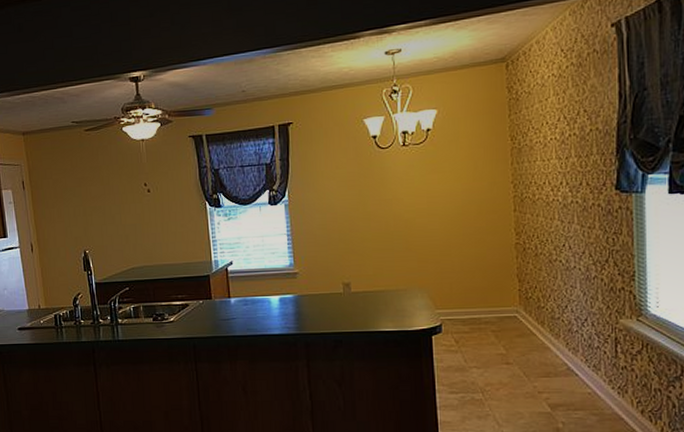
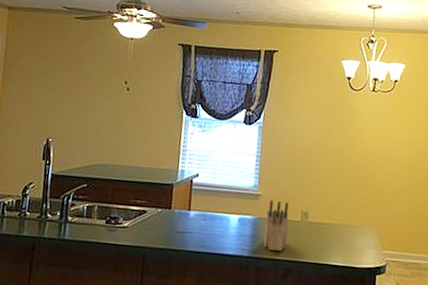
knife block: none [307,276,332,326] -> present [263,200,289,251]

